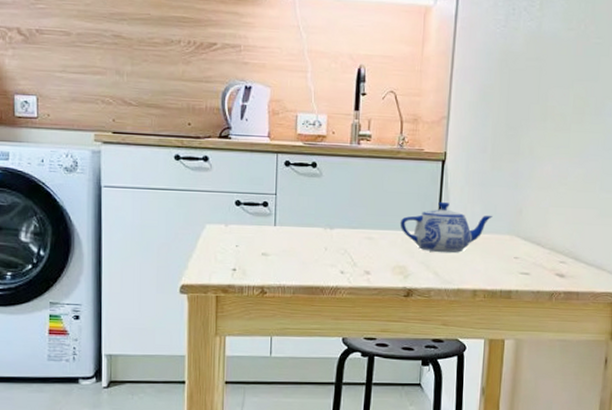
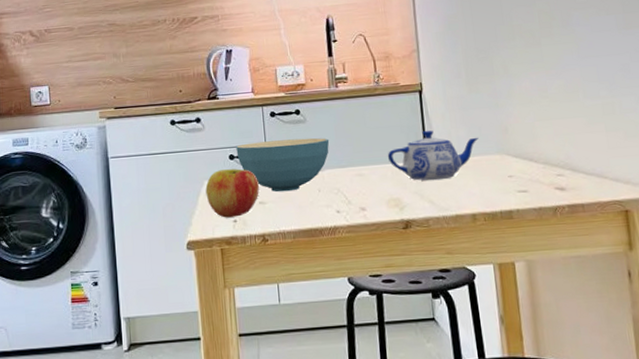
apple: none [206,215,264,266] -> present [205,168,259,218]
cereal bowl: none [244,190,343,246] -> present [236,137,330,192]

